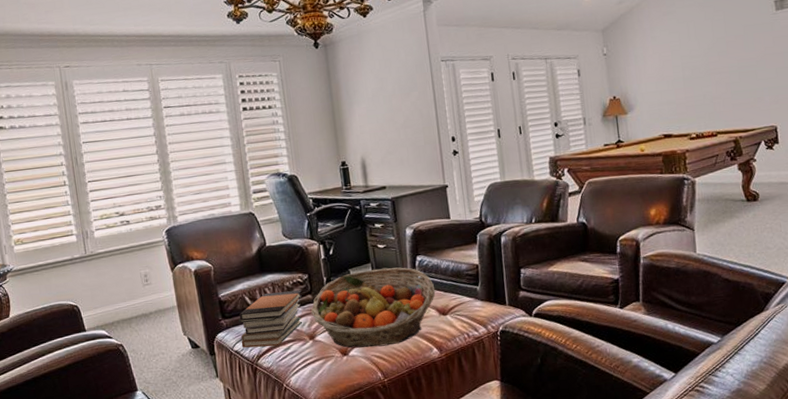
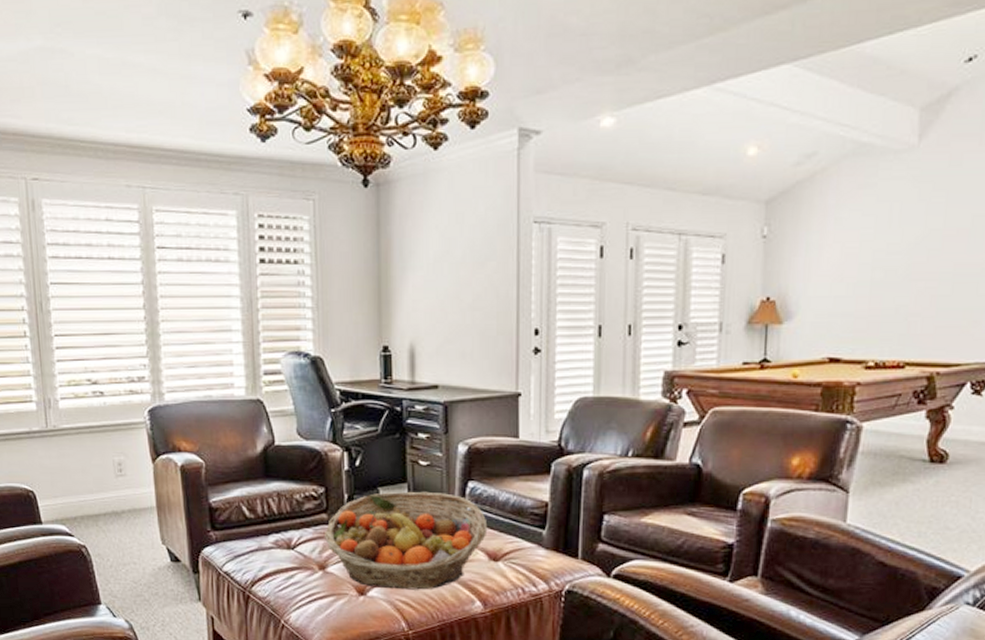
book stack: present [238,290,302,348] -> none [231,505,315,573]

